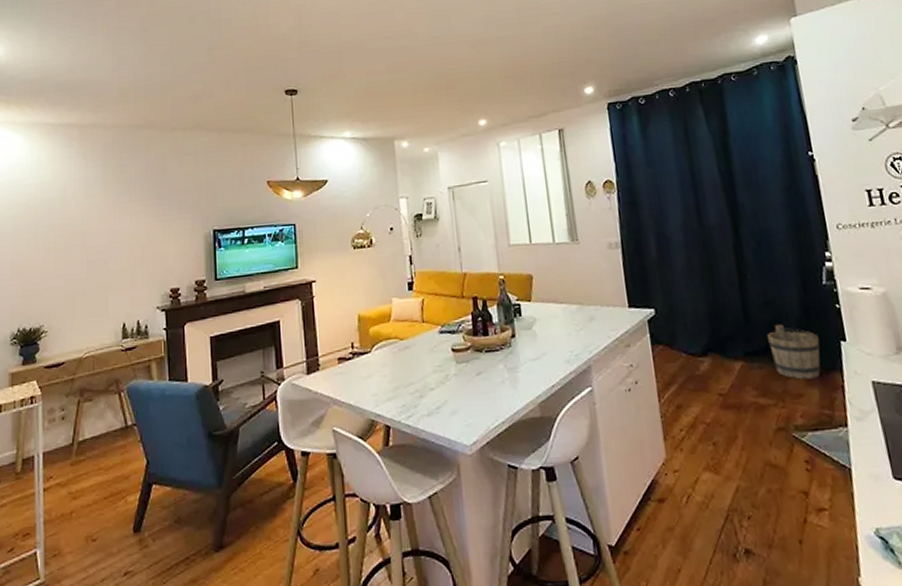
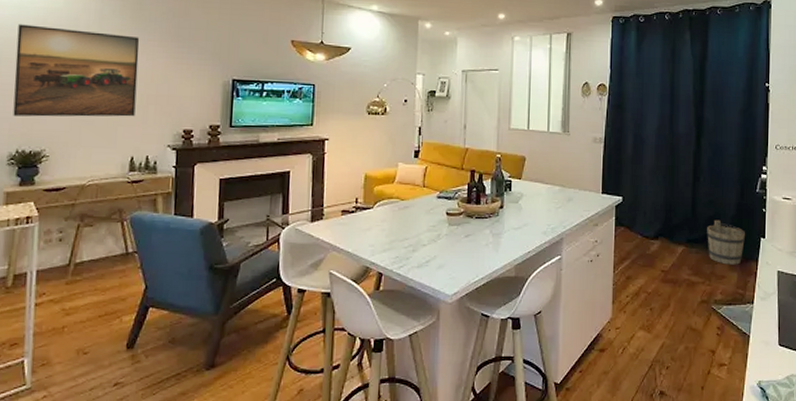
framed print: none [12,199,123,295] -> present [13,24,140,117]

